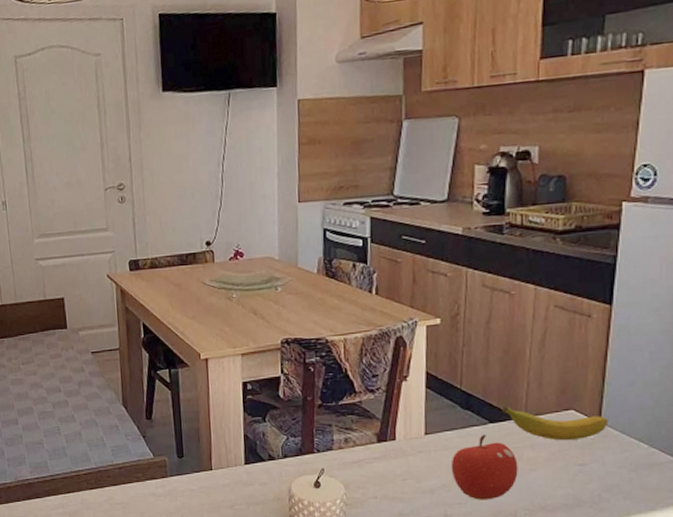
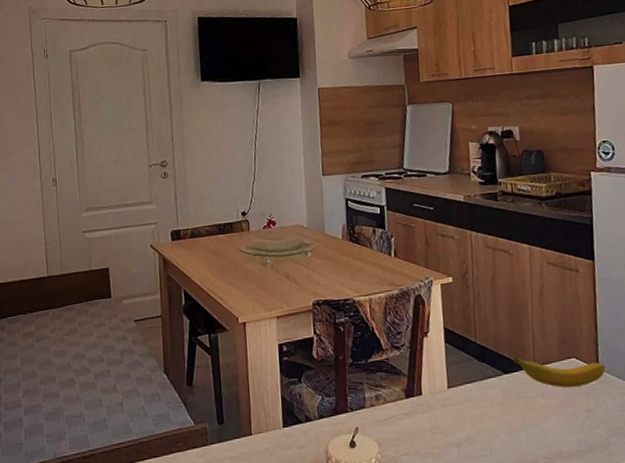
fruit: present [451,435,518,500] -> none [473,386,534,451]

